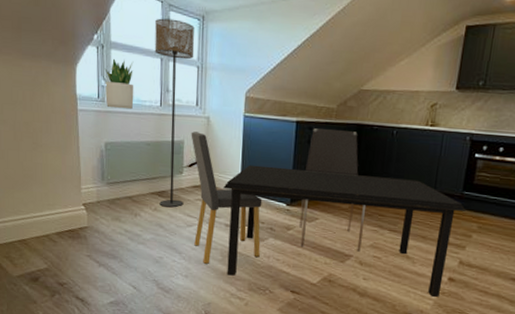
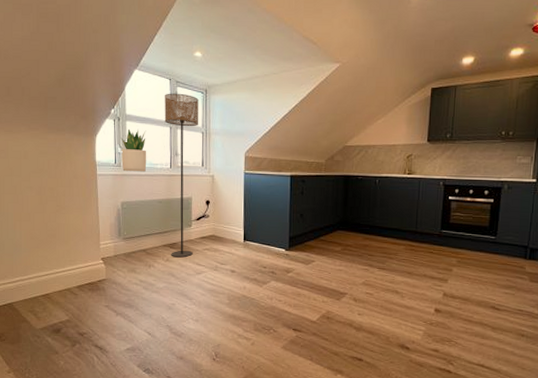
dining chair: present [191,131,263,264] -> none [198,189,264,308]
dining table: present [223,165,466,297] -> none [228,216,445,327]
dining chair: present [299,128,367,252] -> none [298,181,357,289]

